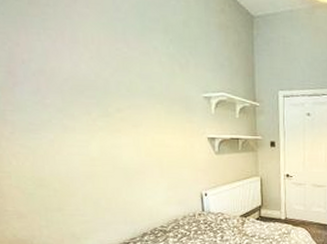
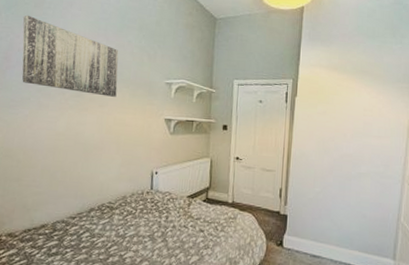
wall art: none [17,15,150,115] -> present [22,15,119,97]

